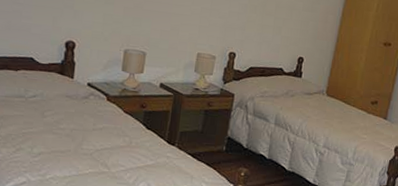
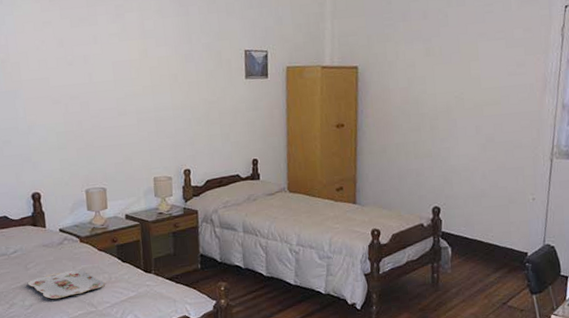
serving tray: none [40,125,124,153] -> present [27,269,105,300]

